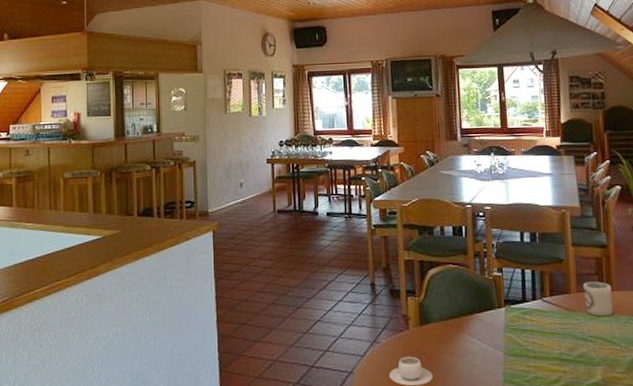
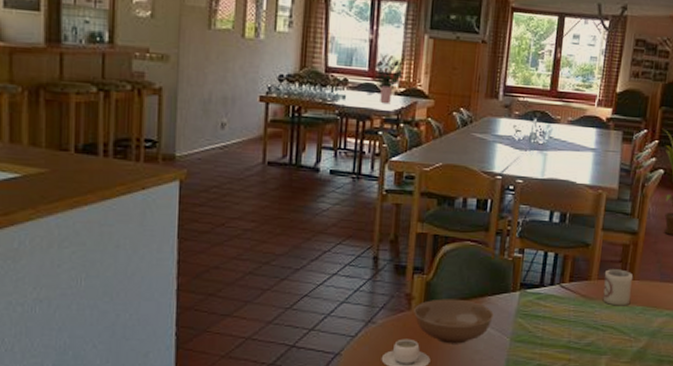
bouquet: none [352,114,376,155] -> present [374,53,405,105]
bowl: none [412,317,484,360] -> present [414,299,494,344]

